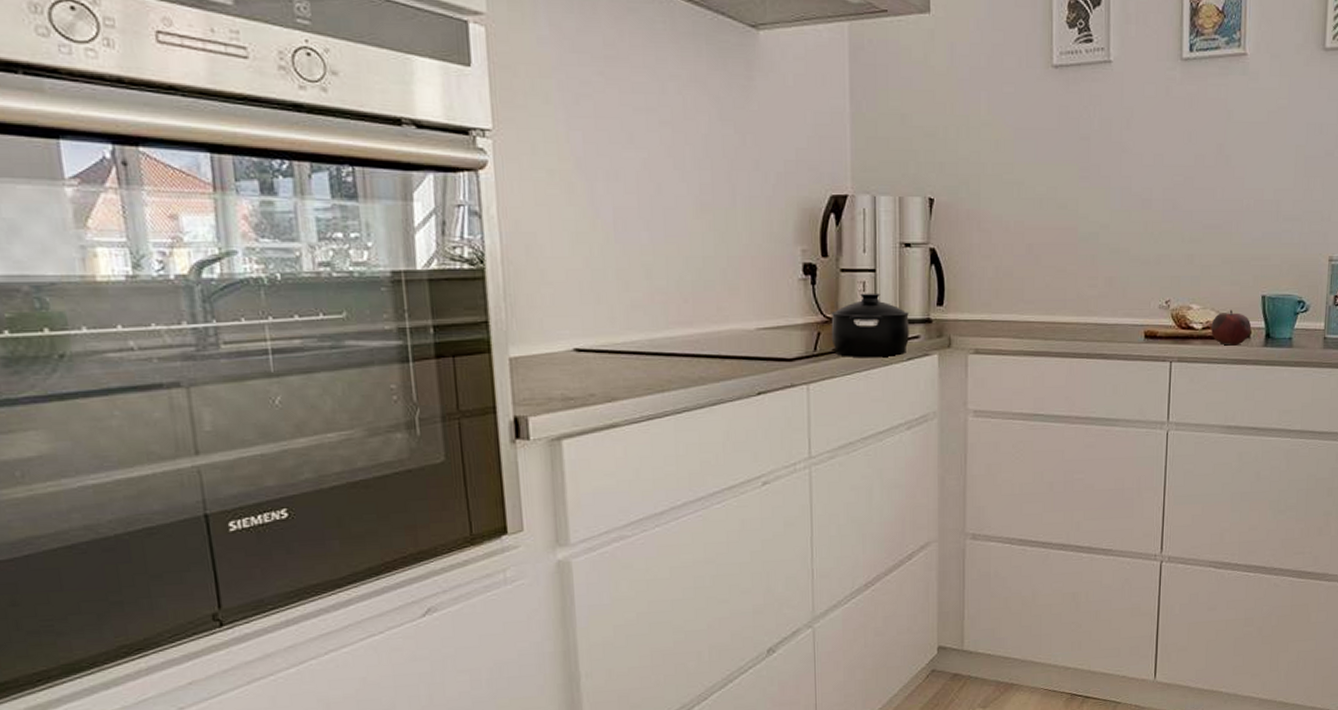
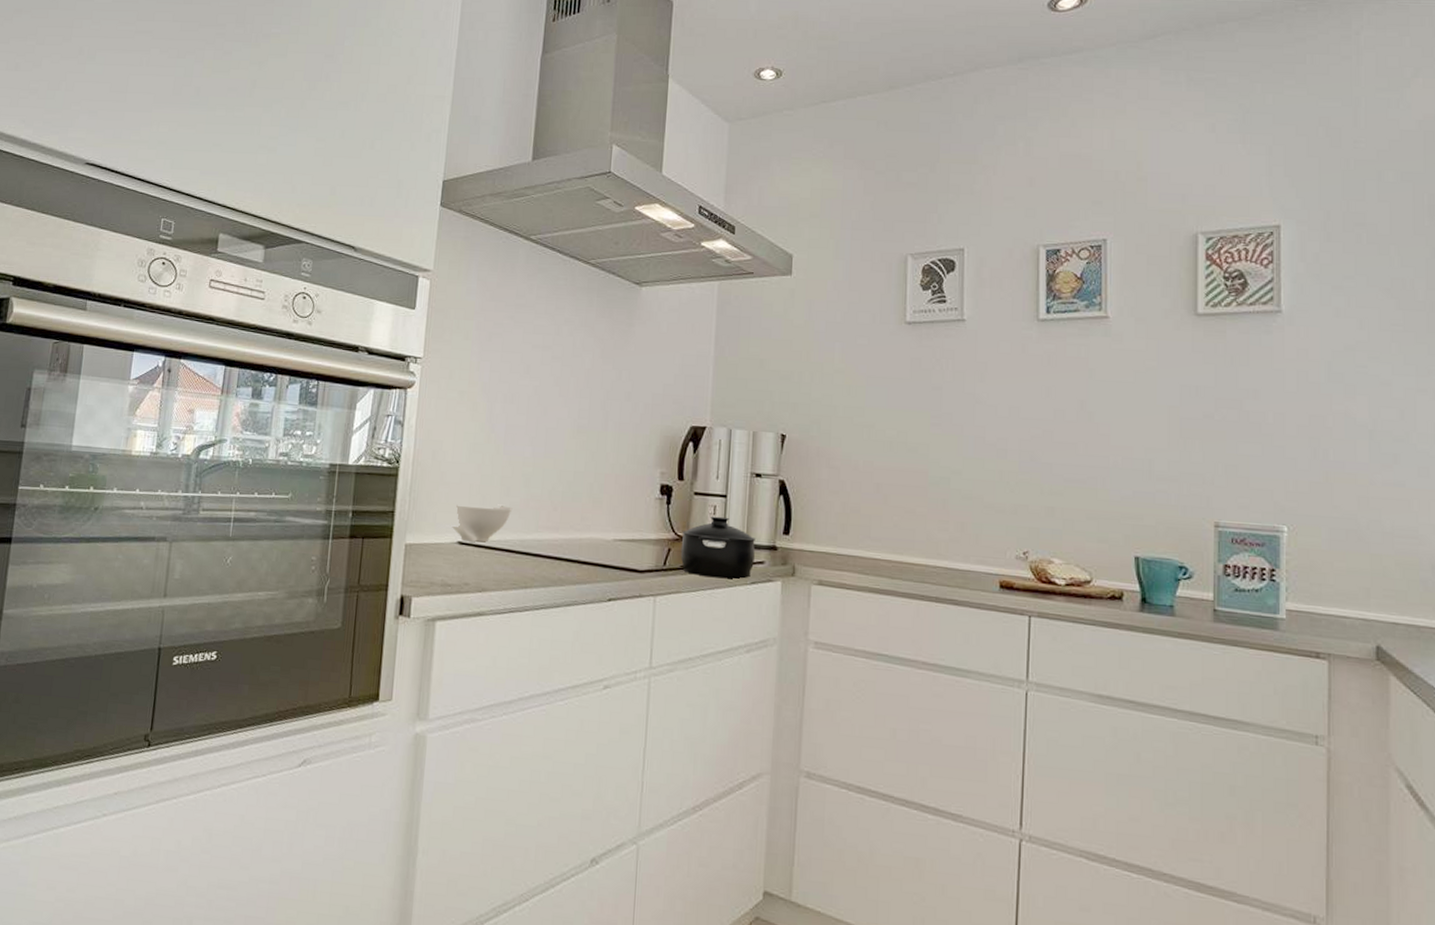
bowl: none [564,303,635,348] -> present [452,505,513,543]
fruit: present [1211,310,1252,346] -> none [1076,568,1124,607]

